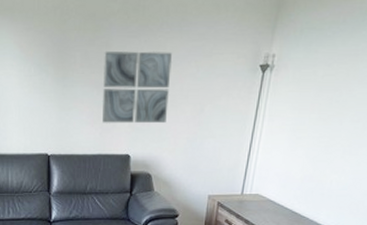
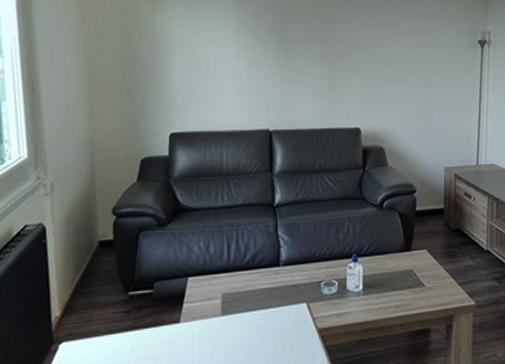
wall art: present [102,50,172,124] -> none [327,25,396,96]

